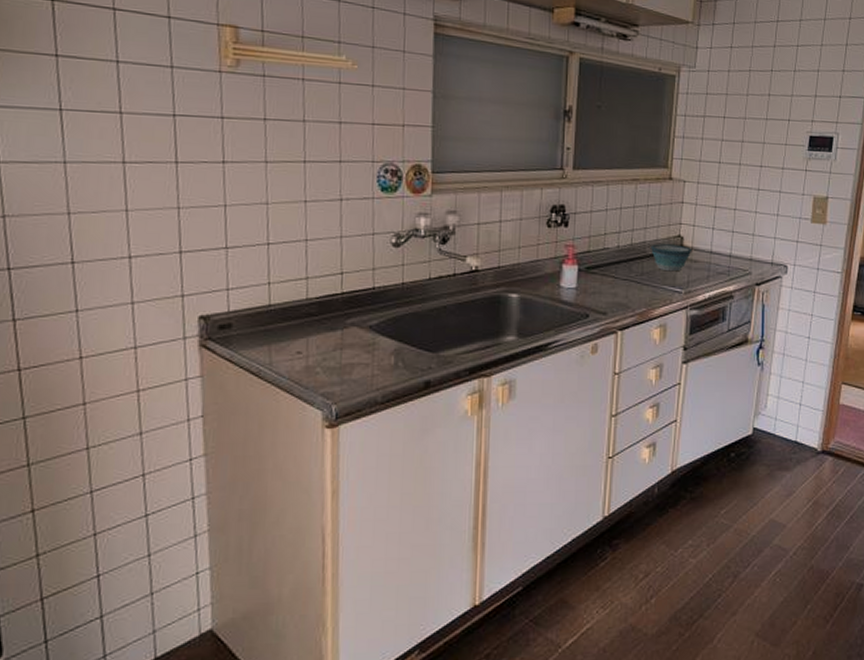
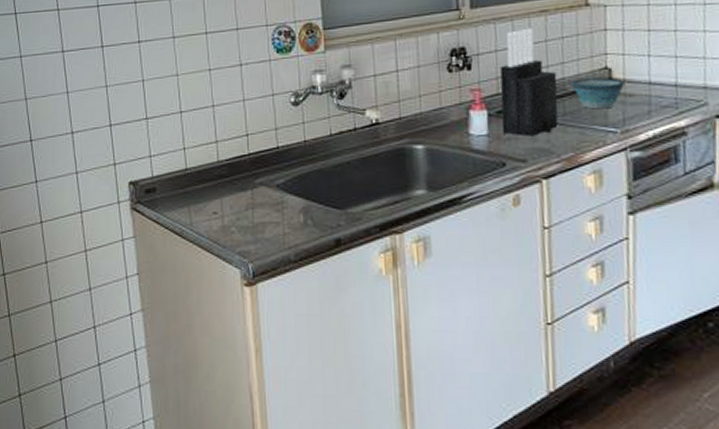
knife block: none [589,193,640,292] -> present [500,27,559,137]

